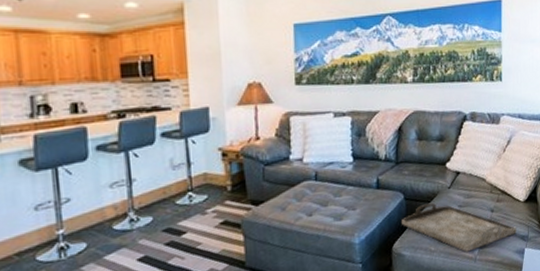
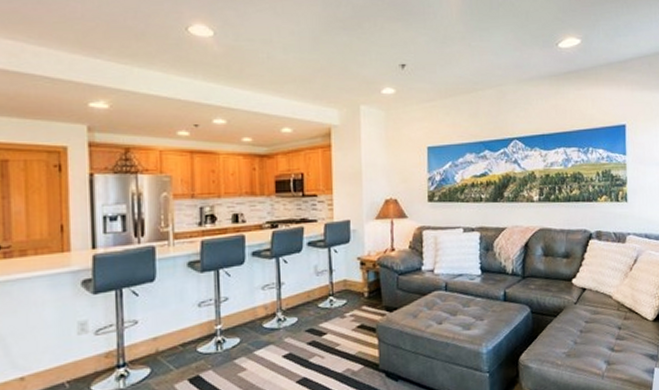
serving tray: present [402,202,517,252] -> none [528,317,645,368]

